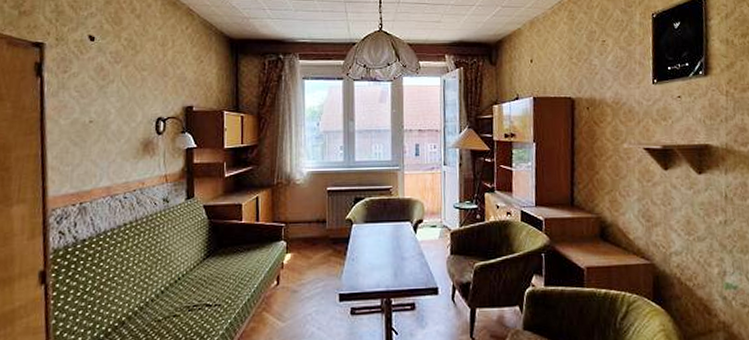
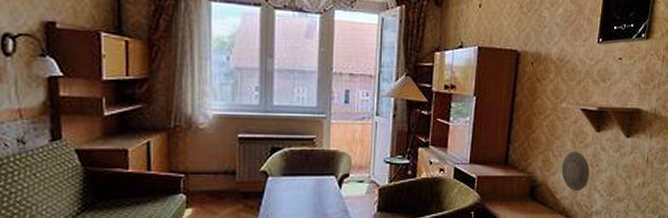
decorative plate: none [630,190,663,232] -> present [561,151,589,192]

